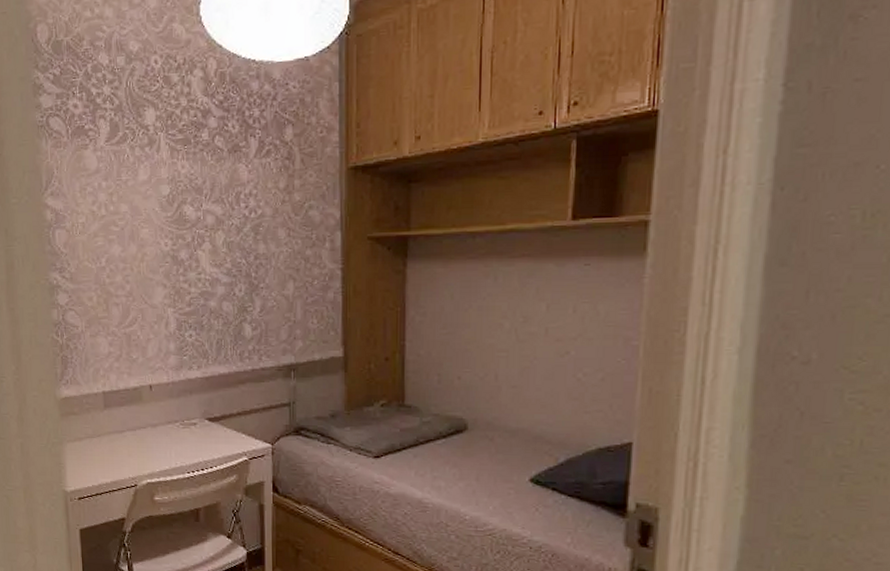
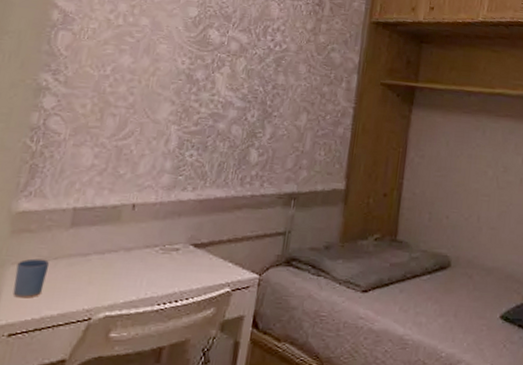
mug: none [71,436,96,469] -> present [12,258,50,298]

